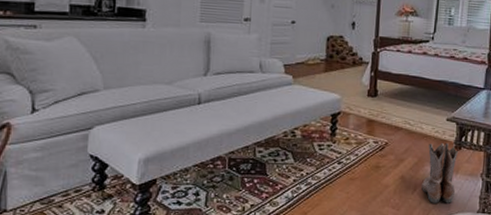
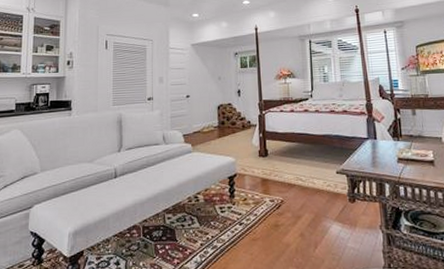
boots: present [422,142,459,203] -> none [322,195,357,261]

